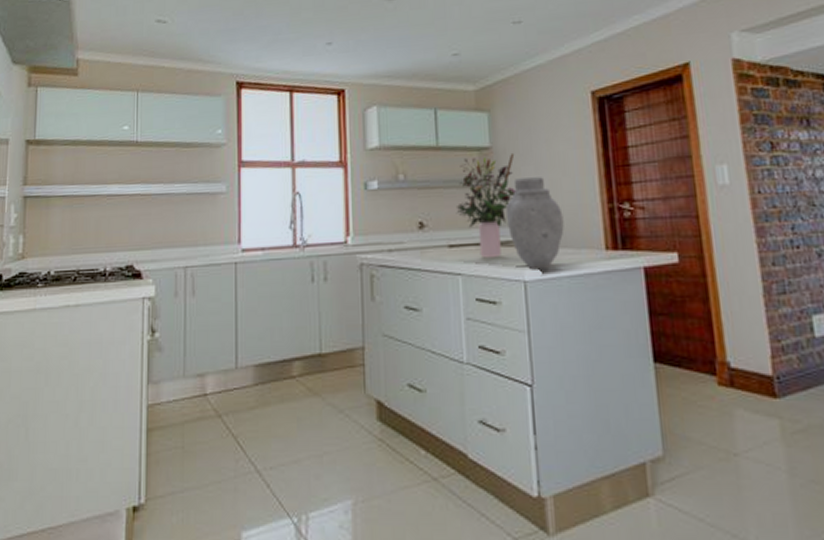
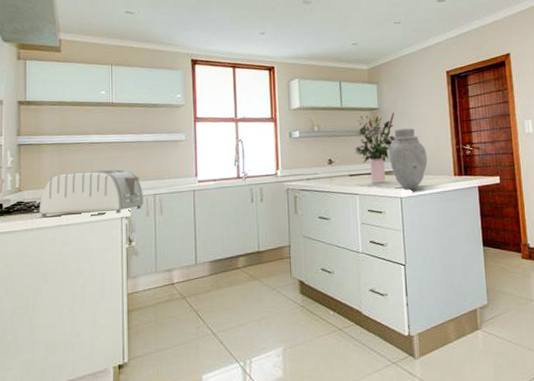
toaster: none [44,231,171,295] -> present [39,169,143,218]

